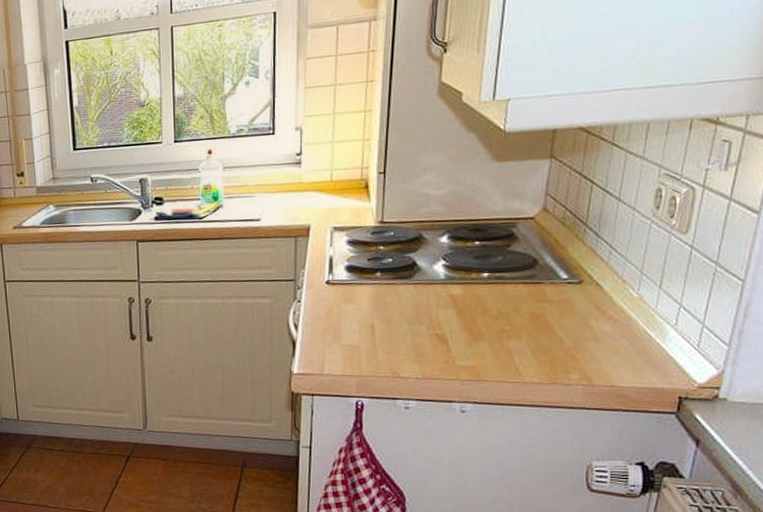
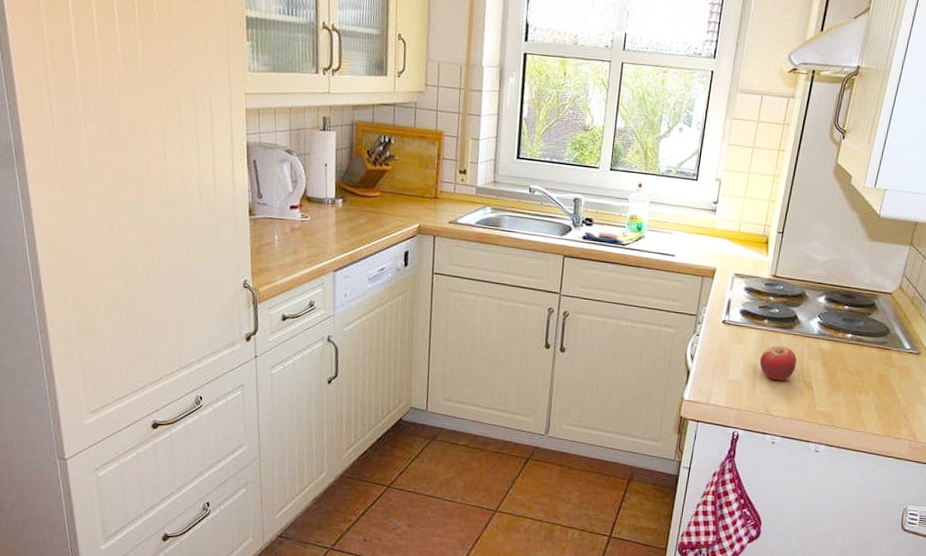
fruit: none [377,298,424,338] -> present [759,345,797,381]

